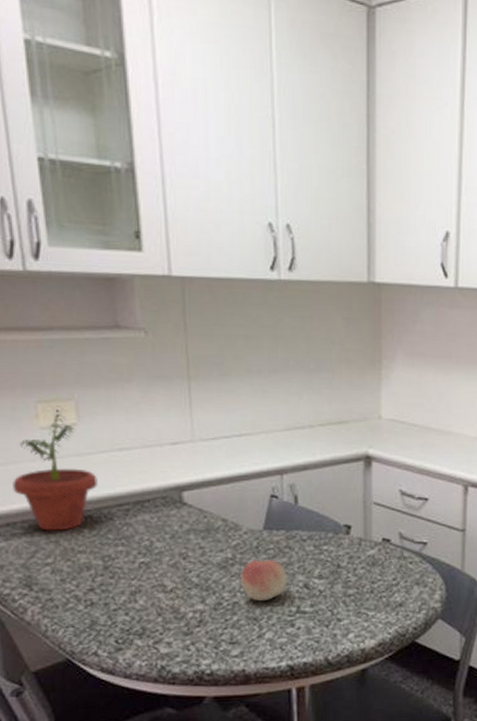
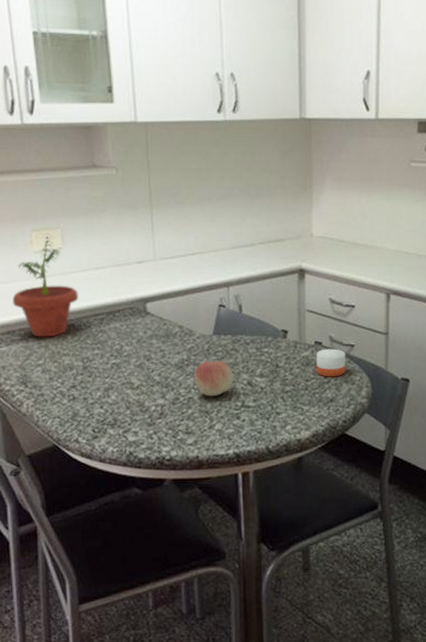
candle: none [383,547,417,579] -> present [316,349,346,377]

